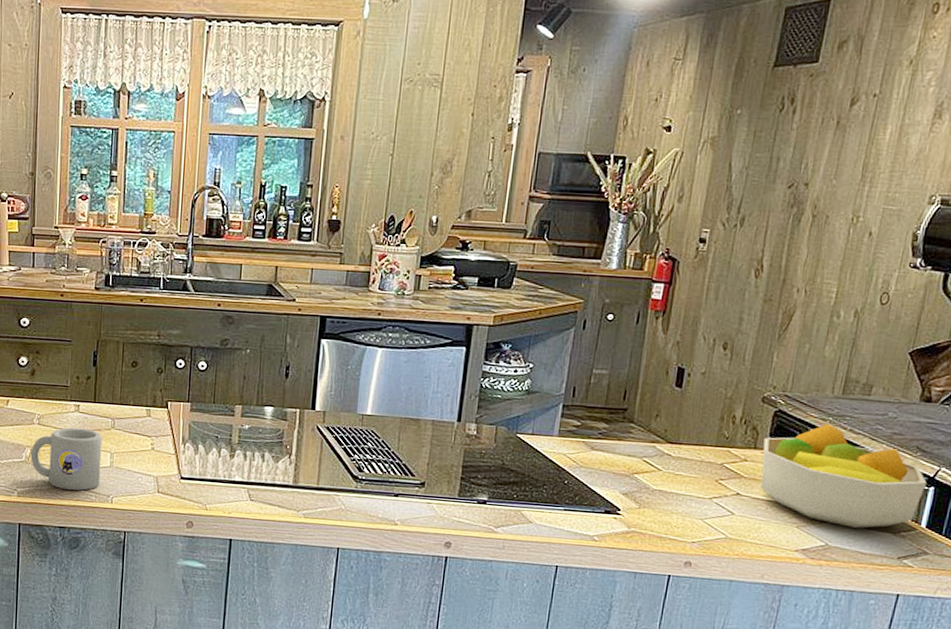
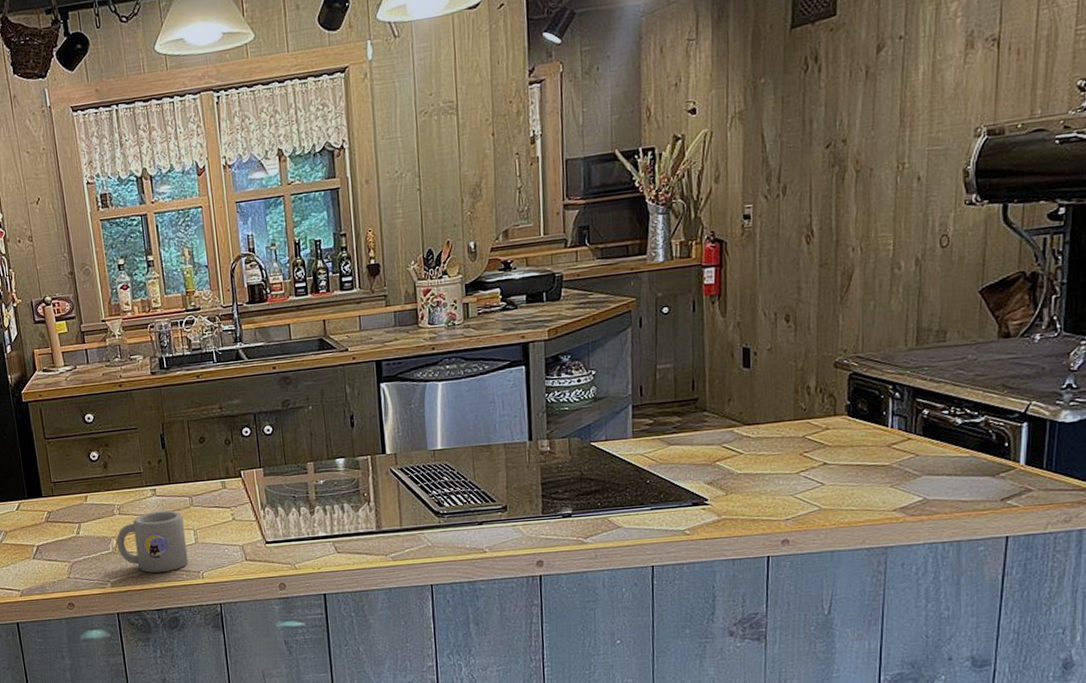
fruit bowl: present [760,423,927,529] -> none [843,377,1019,478]

